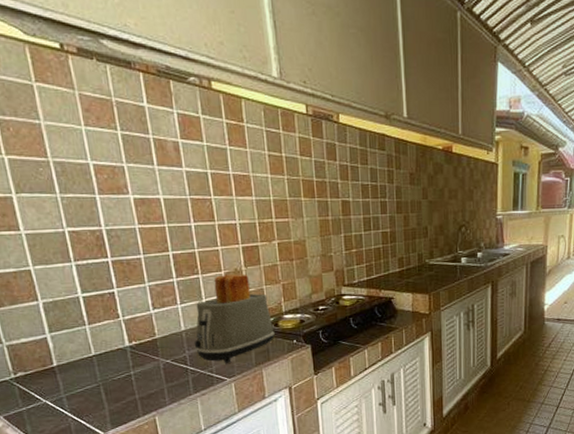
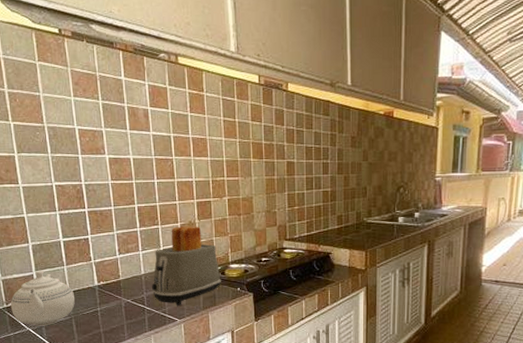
teapot: none [20,331,102,397] -> present [11,270,75,326]

